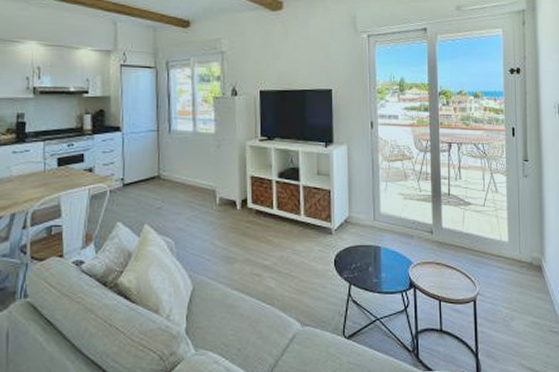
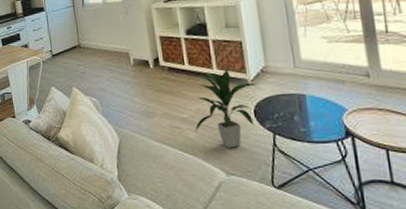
indoor plant: none [275,216,341,298] -> present [194,68,258,148]

